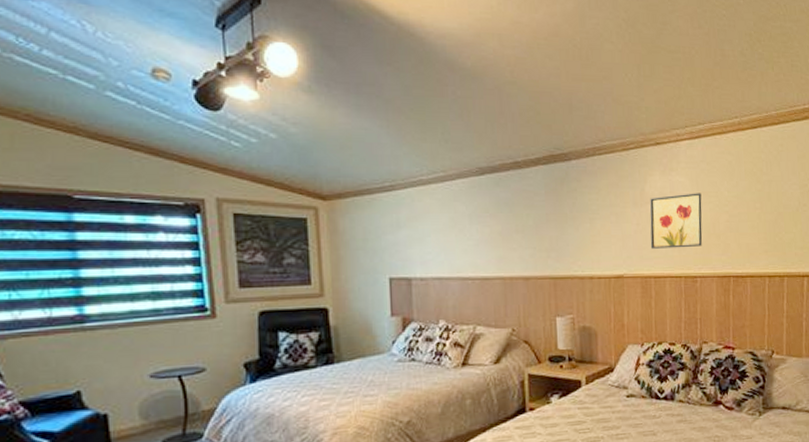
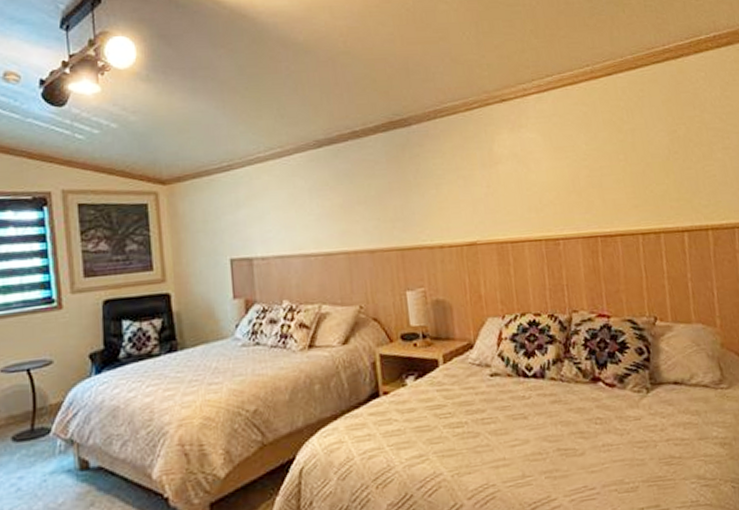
wall art: present [650,193,703,249] -> none [499,148,562,212]

